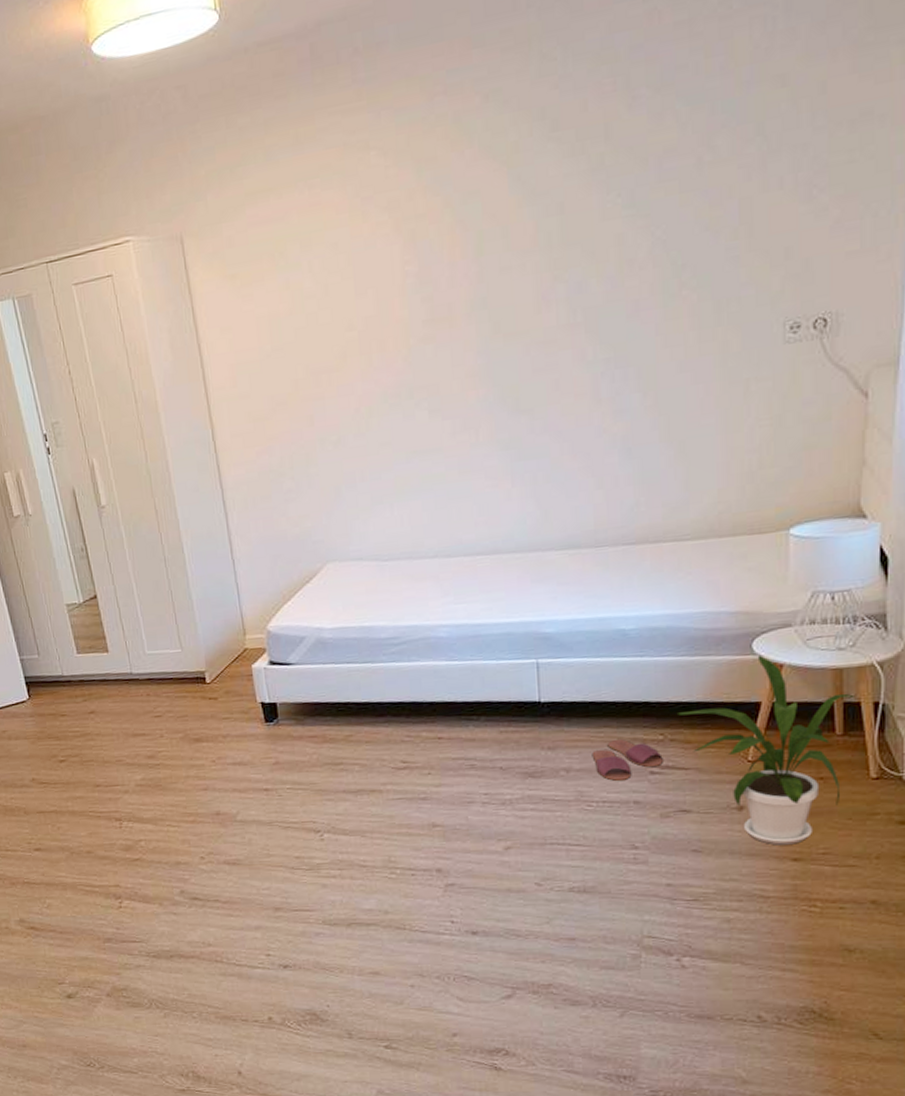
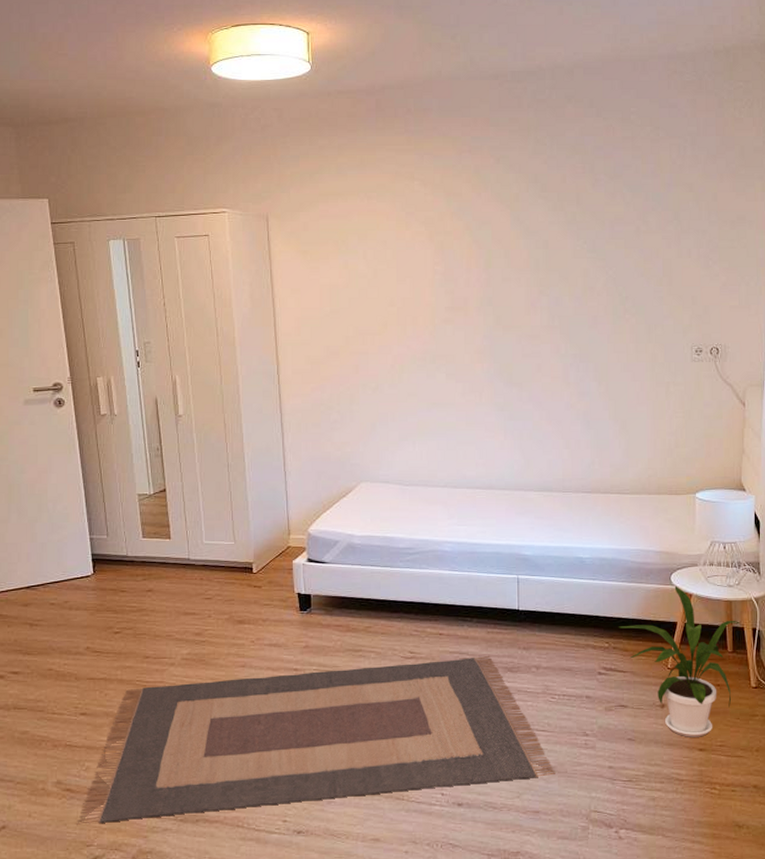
rug: none [44,759,595,964] -> present [75,655,555,826]
slippers: present [592,738,663,782] -> none [556,644,608,679]

